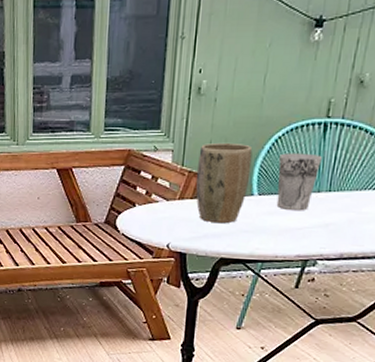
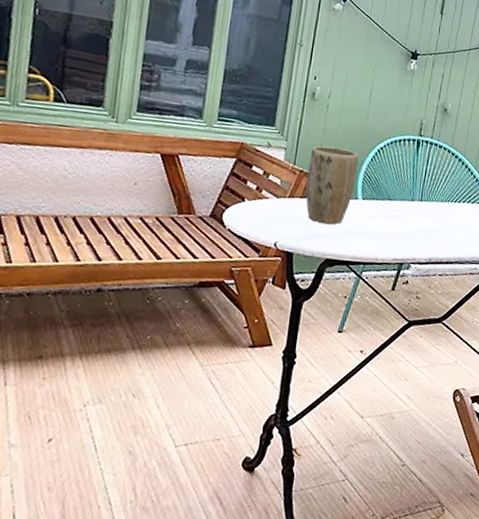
cup: present [276,153,323,211] -> none [377,162,416,217]

